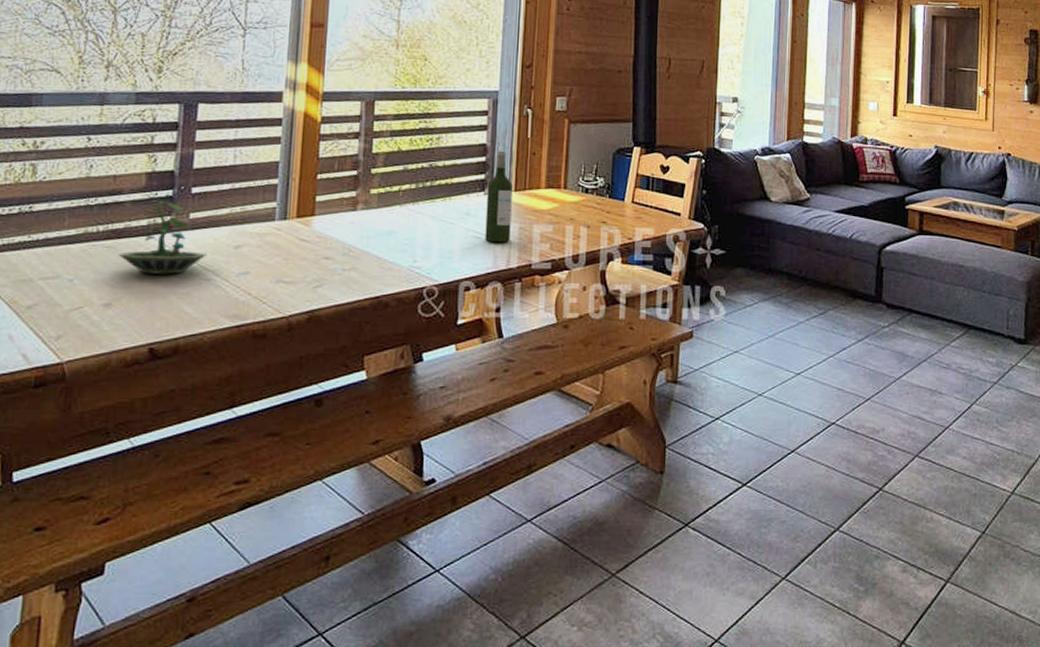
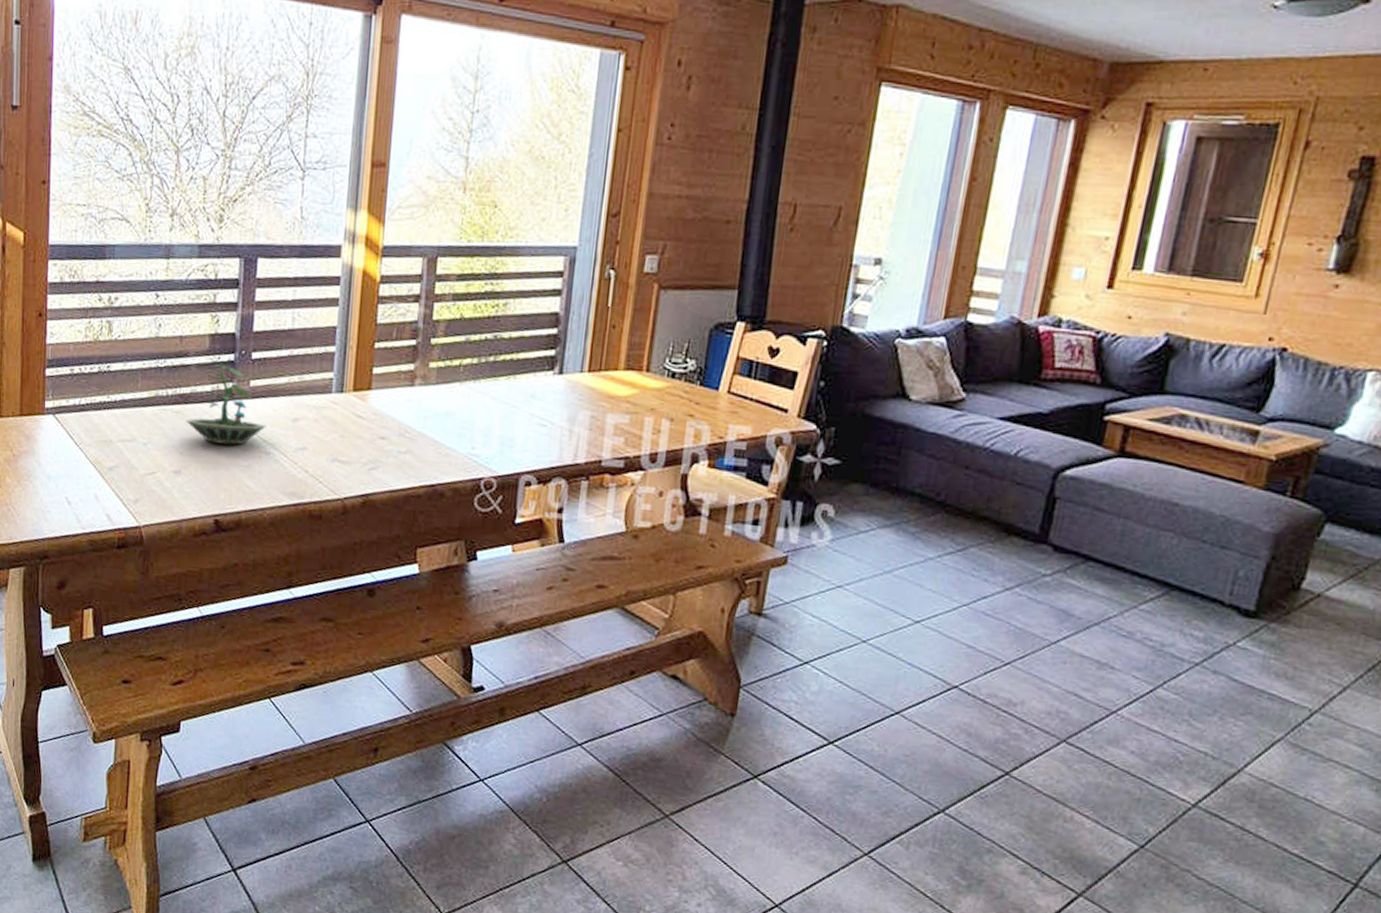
wine bottle: present [485,150,513,242] -> none [551,321,586,433]

